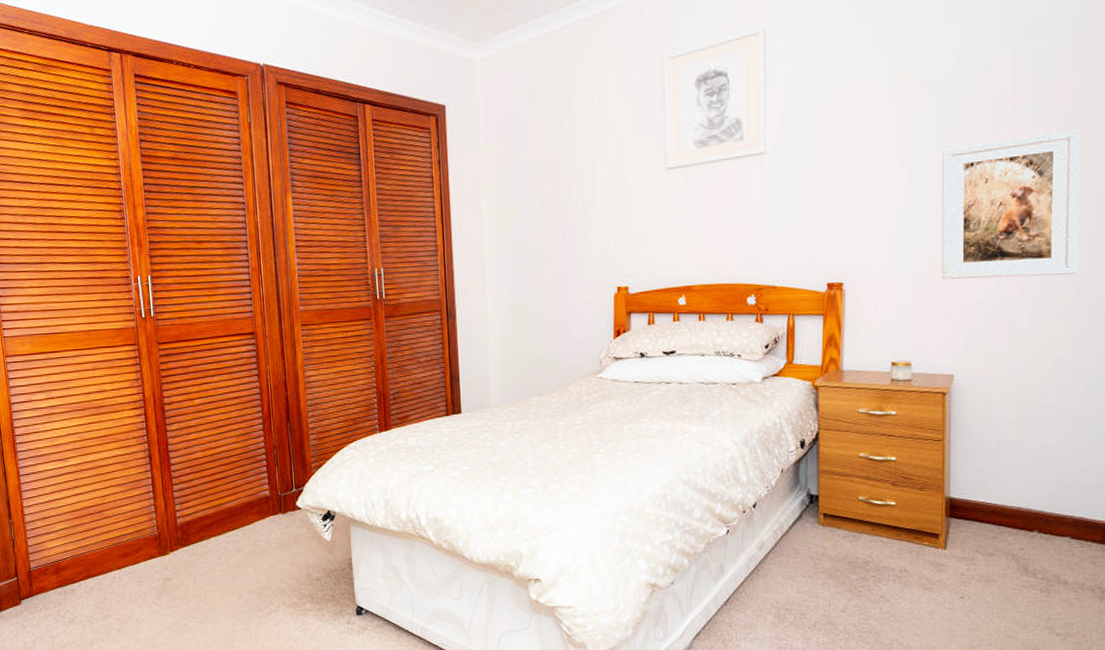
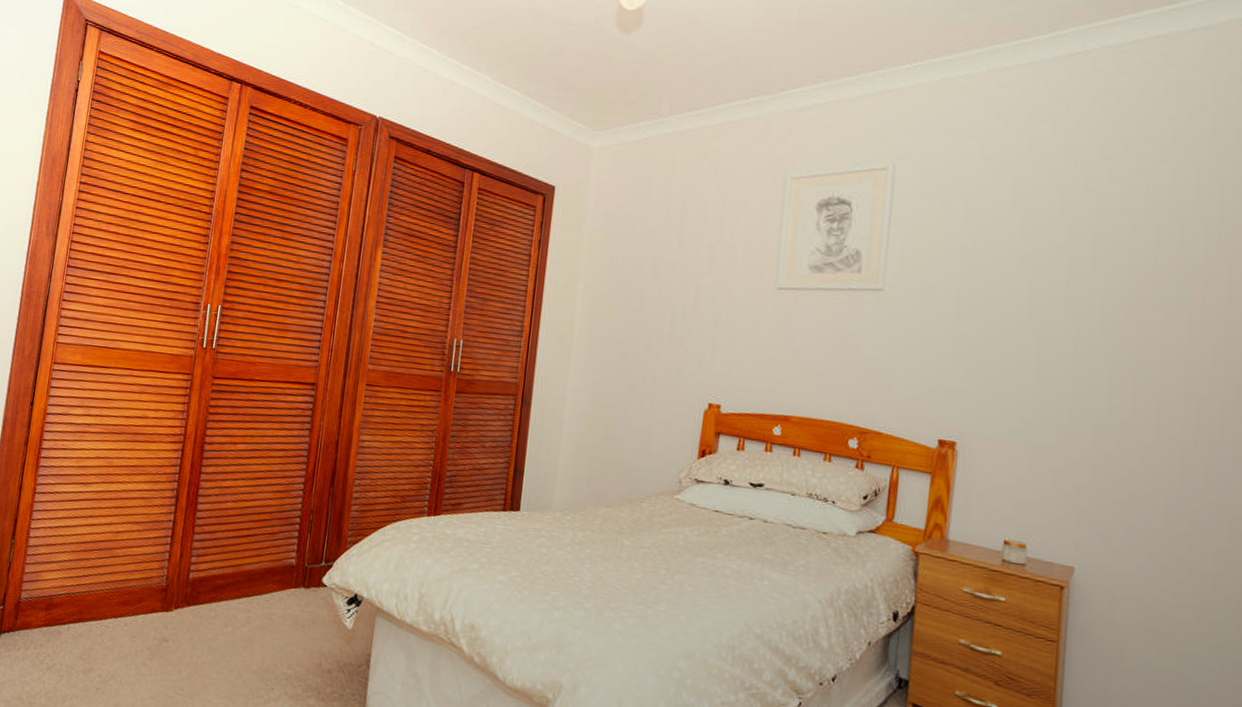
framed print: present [941,129,1080,280] -> none [1066,318,1227,478]

